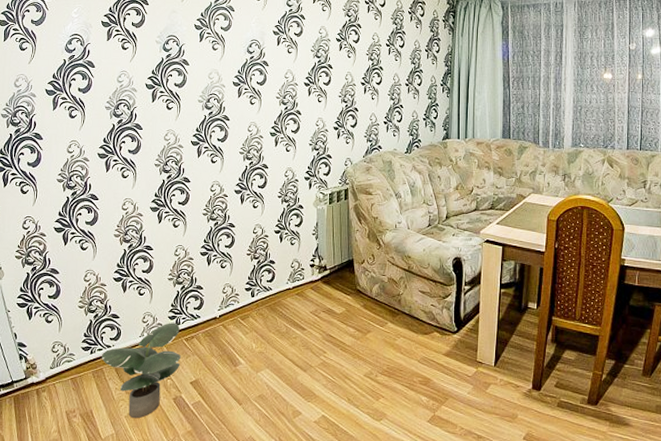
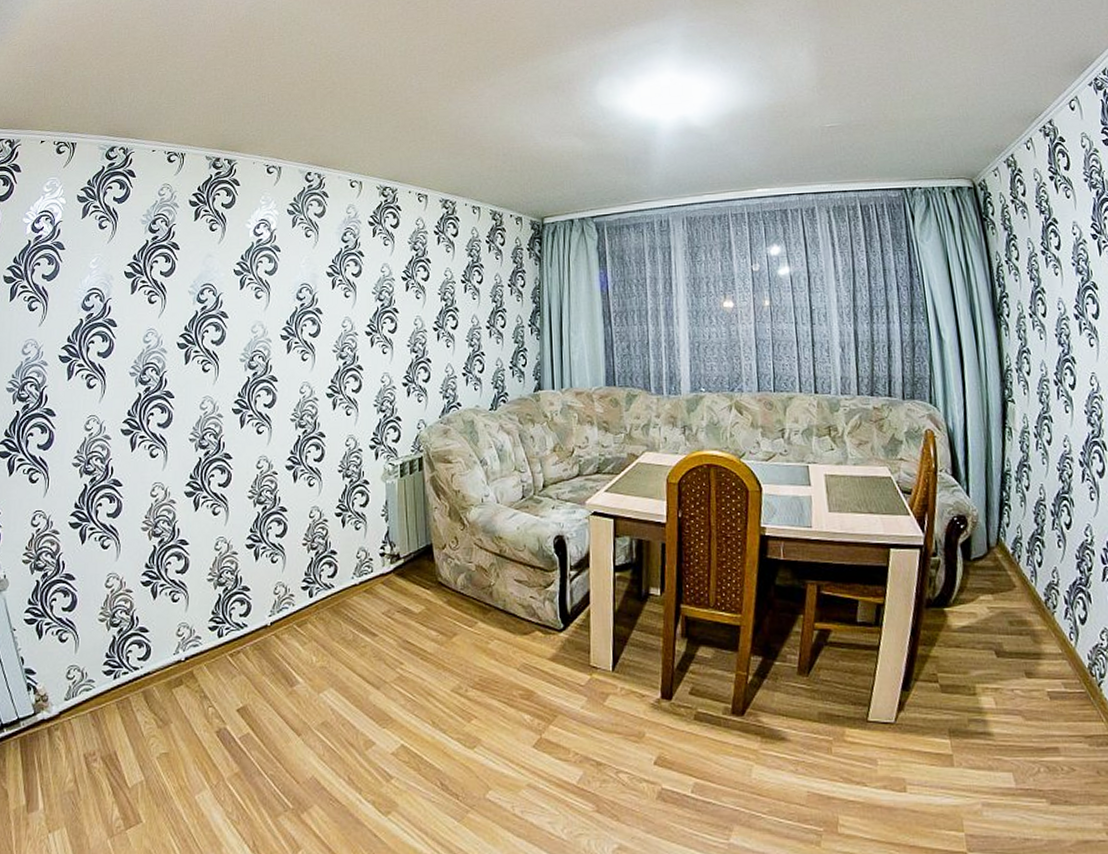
potted plant: present [101,323,181,419] -> none [127,634,225,760]

